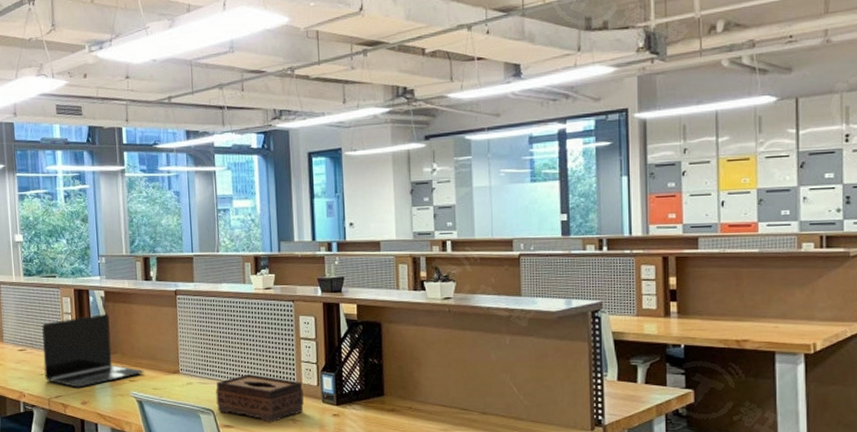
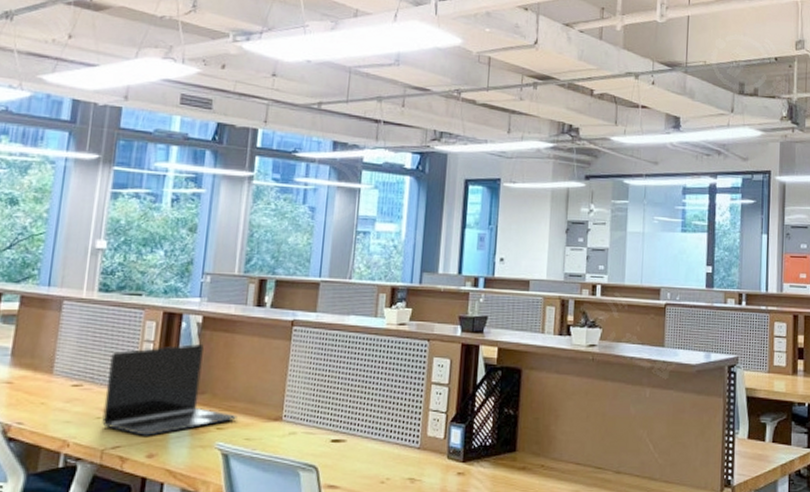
tissue box: present [216,374,304,423] -> none [322,424,427,482]

